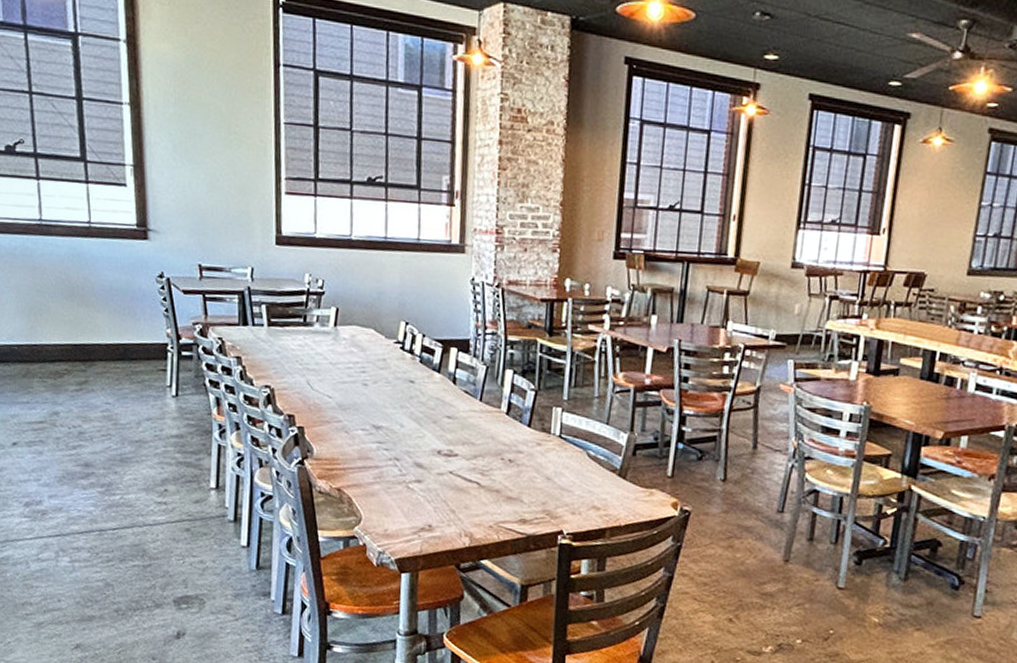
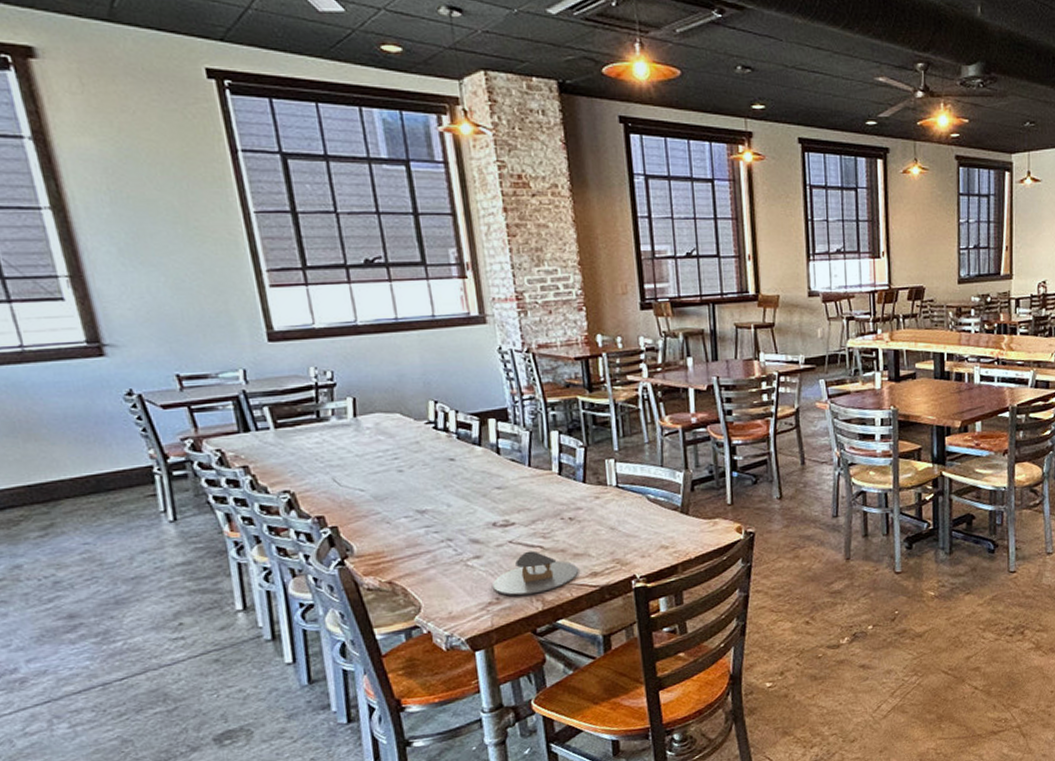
napkin holder: none [428,485,508,529] -> present [492,550,578,596]

